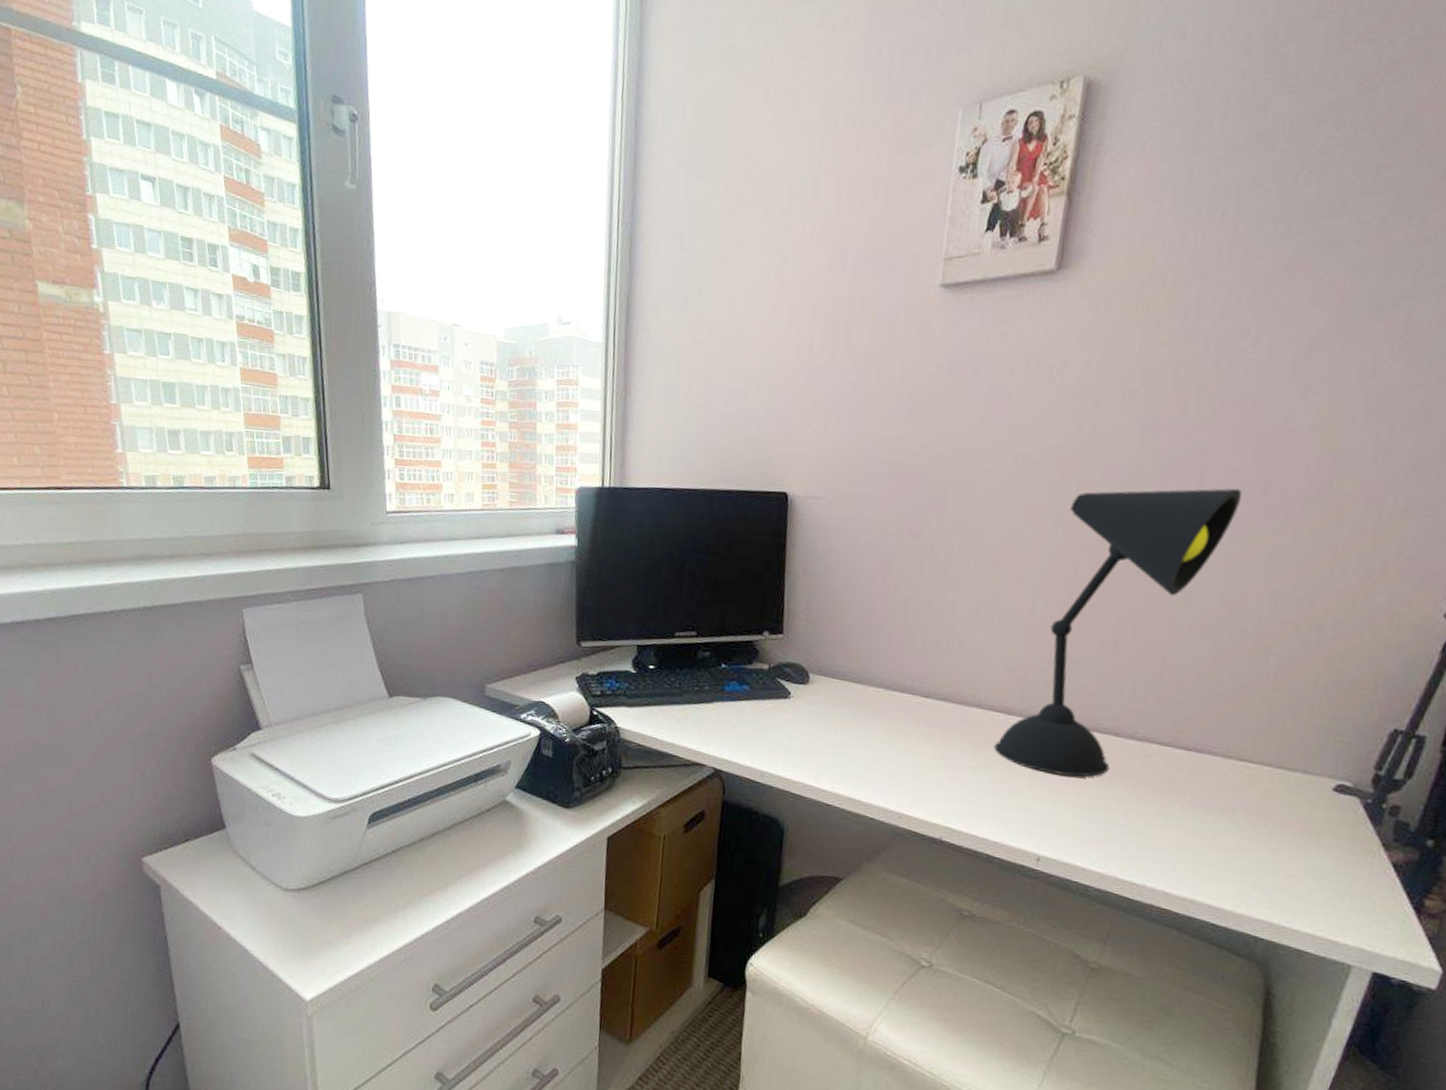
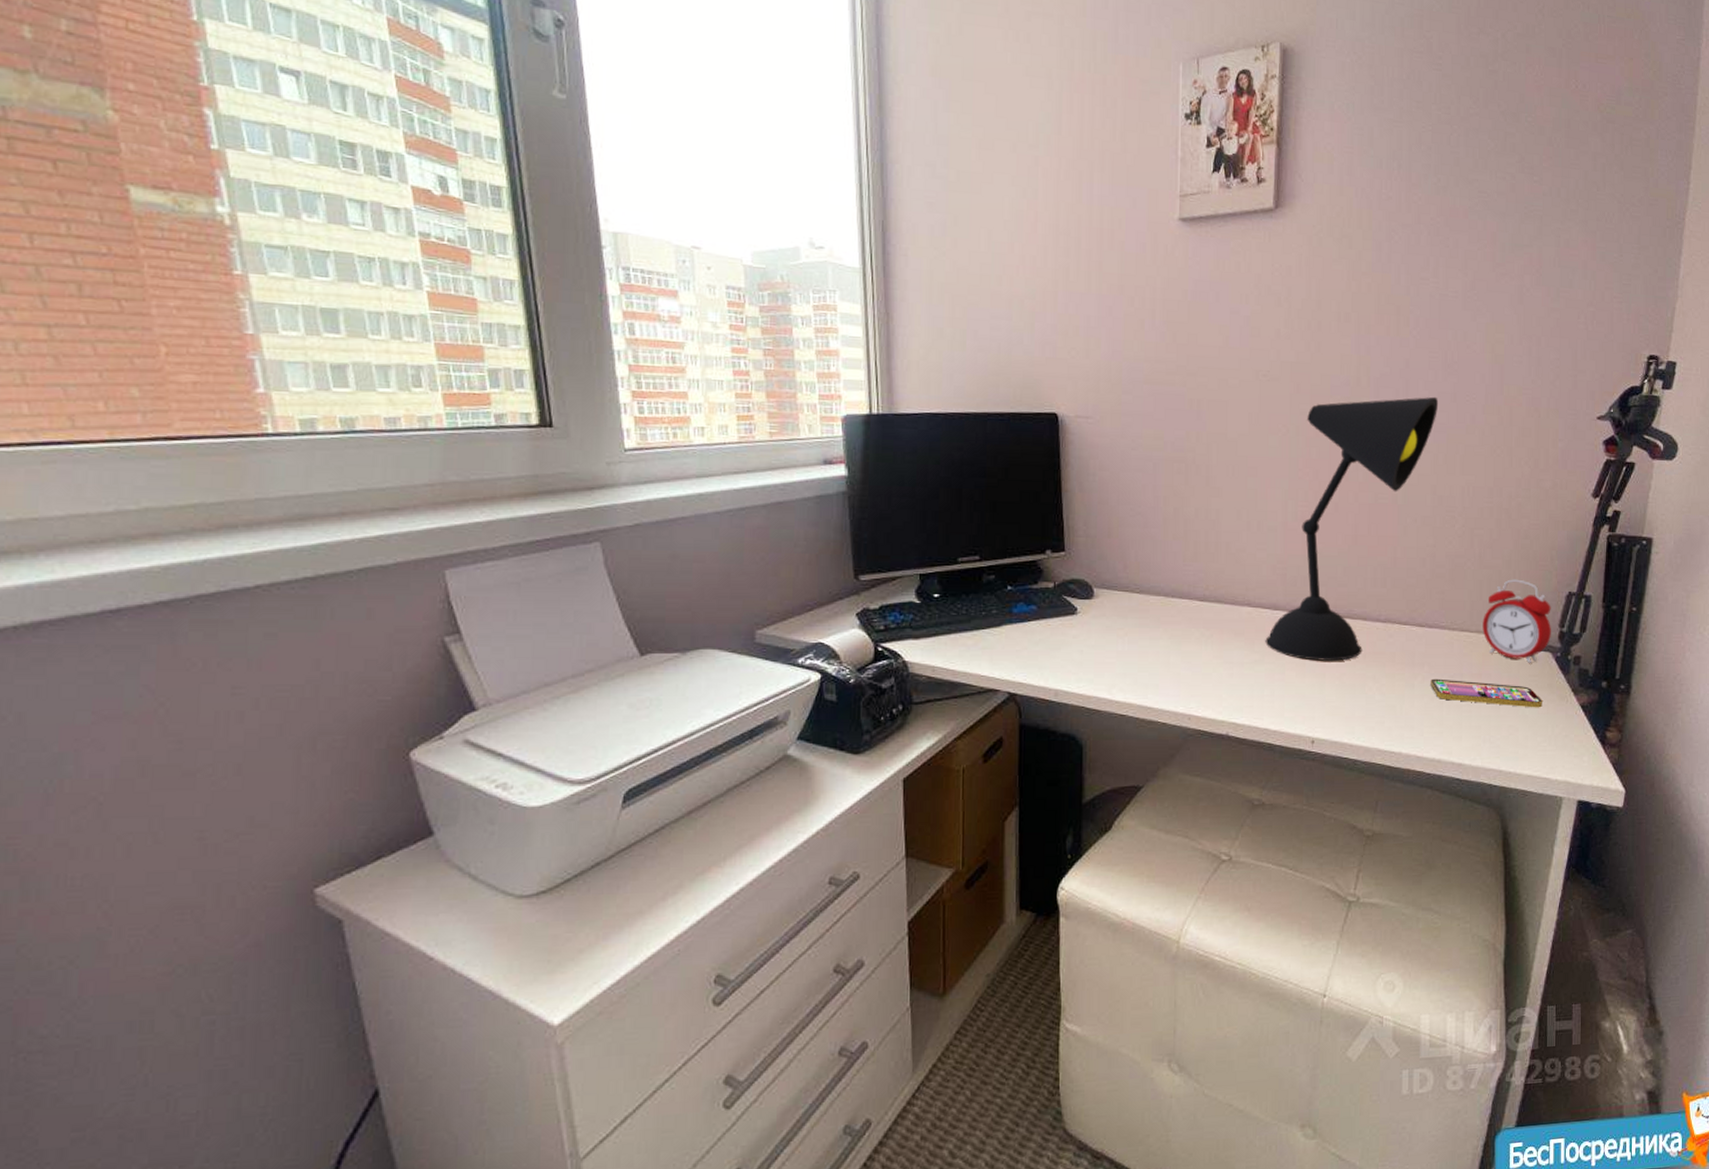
smartphone: none [1191,809,1339,860] -> present [1430,678,1542,708]
alarm clock: none [1267,707,1367,807] -> present [1482,579,1551,663]

